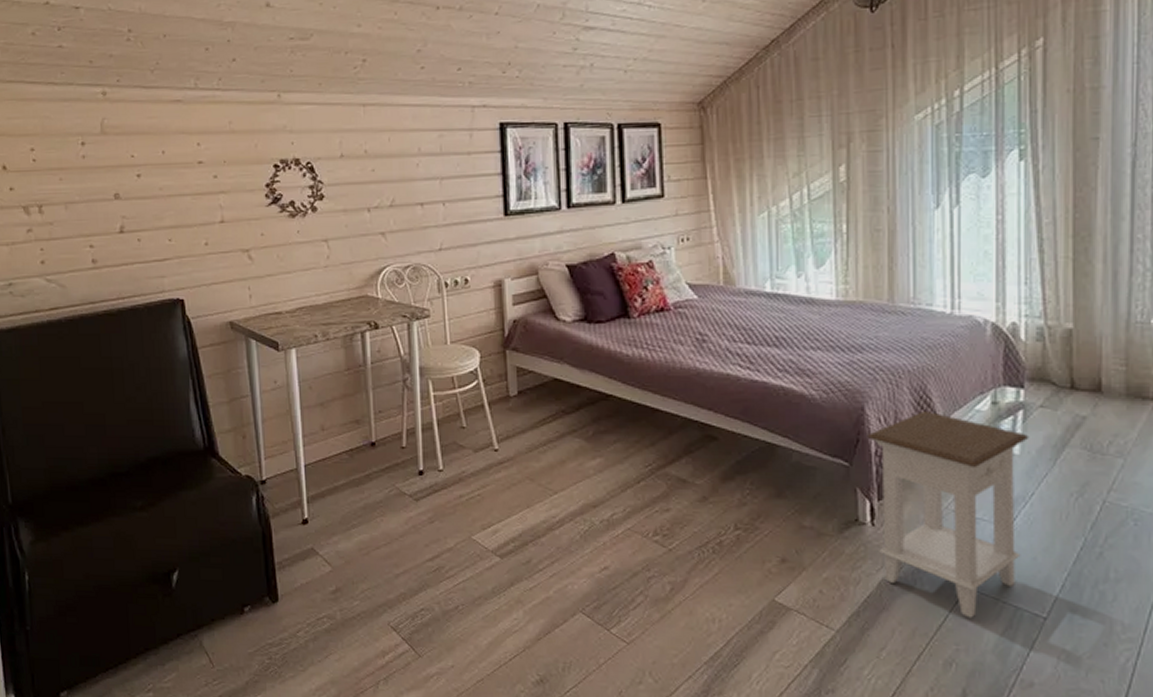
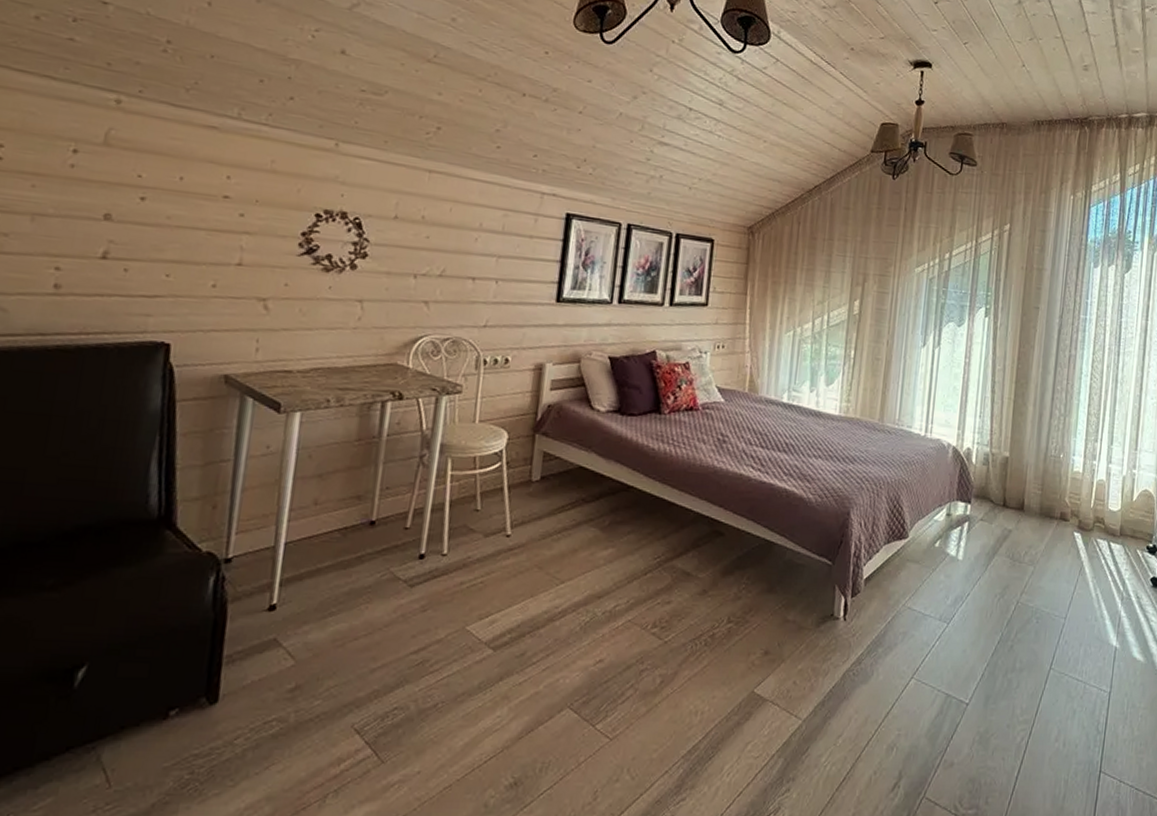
nightstand: present [867,410,1029,618] -> none [847,517,971,705]

